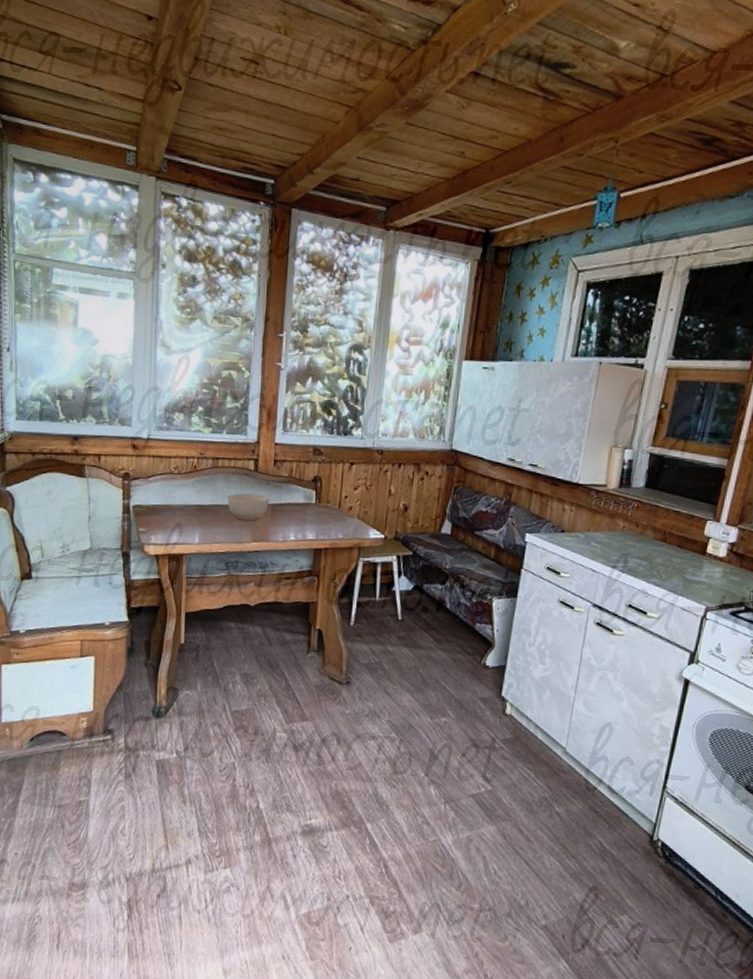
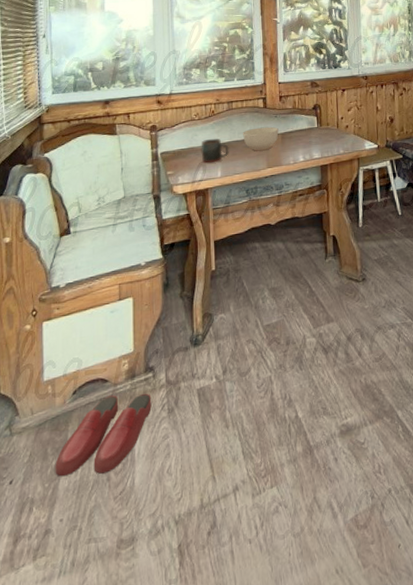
slippers: none [11,749,109,821] -> present [55,393,152,477]
mug: none [178,497,210,525] -> present [201,138,229,163]

